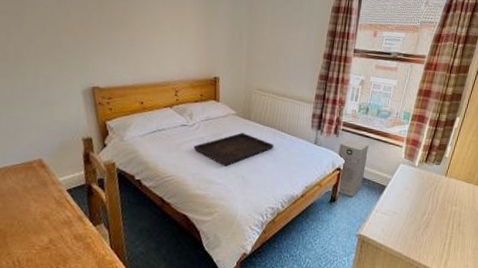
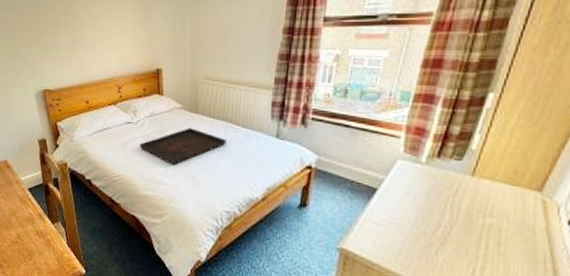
air purifier: present [337,138,369,197] -> none [306,129,350,202]

